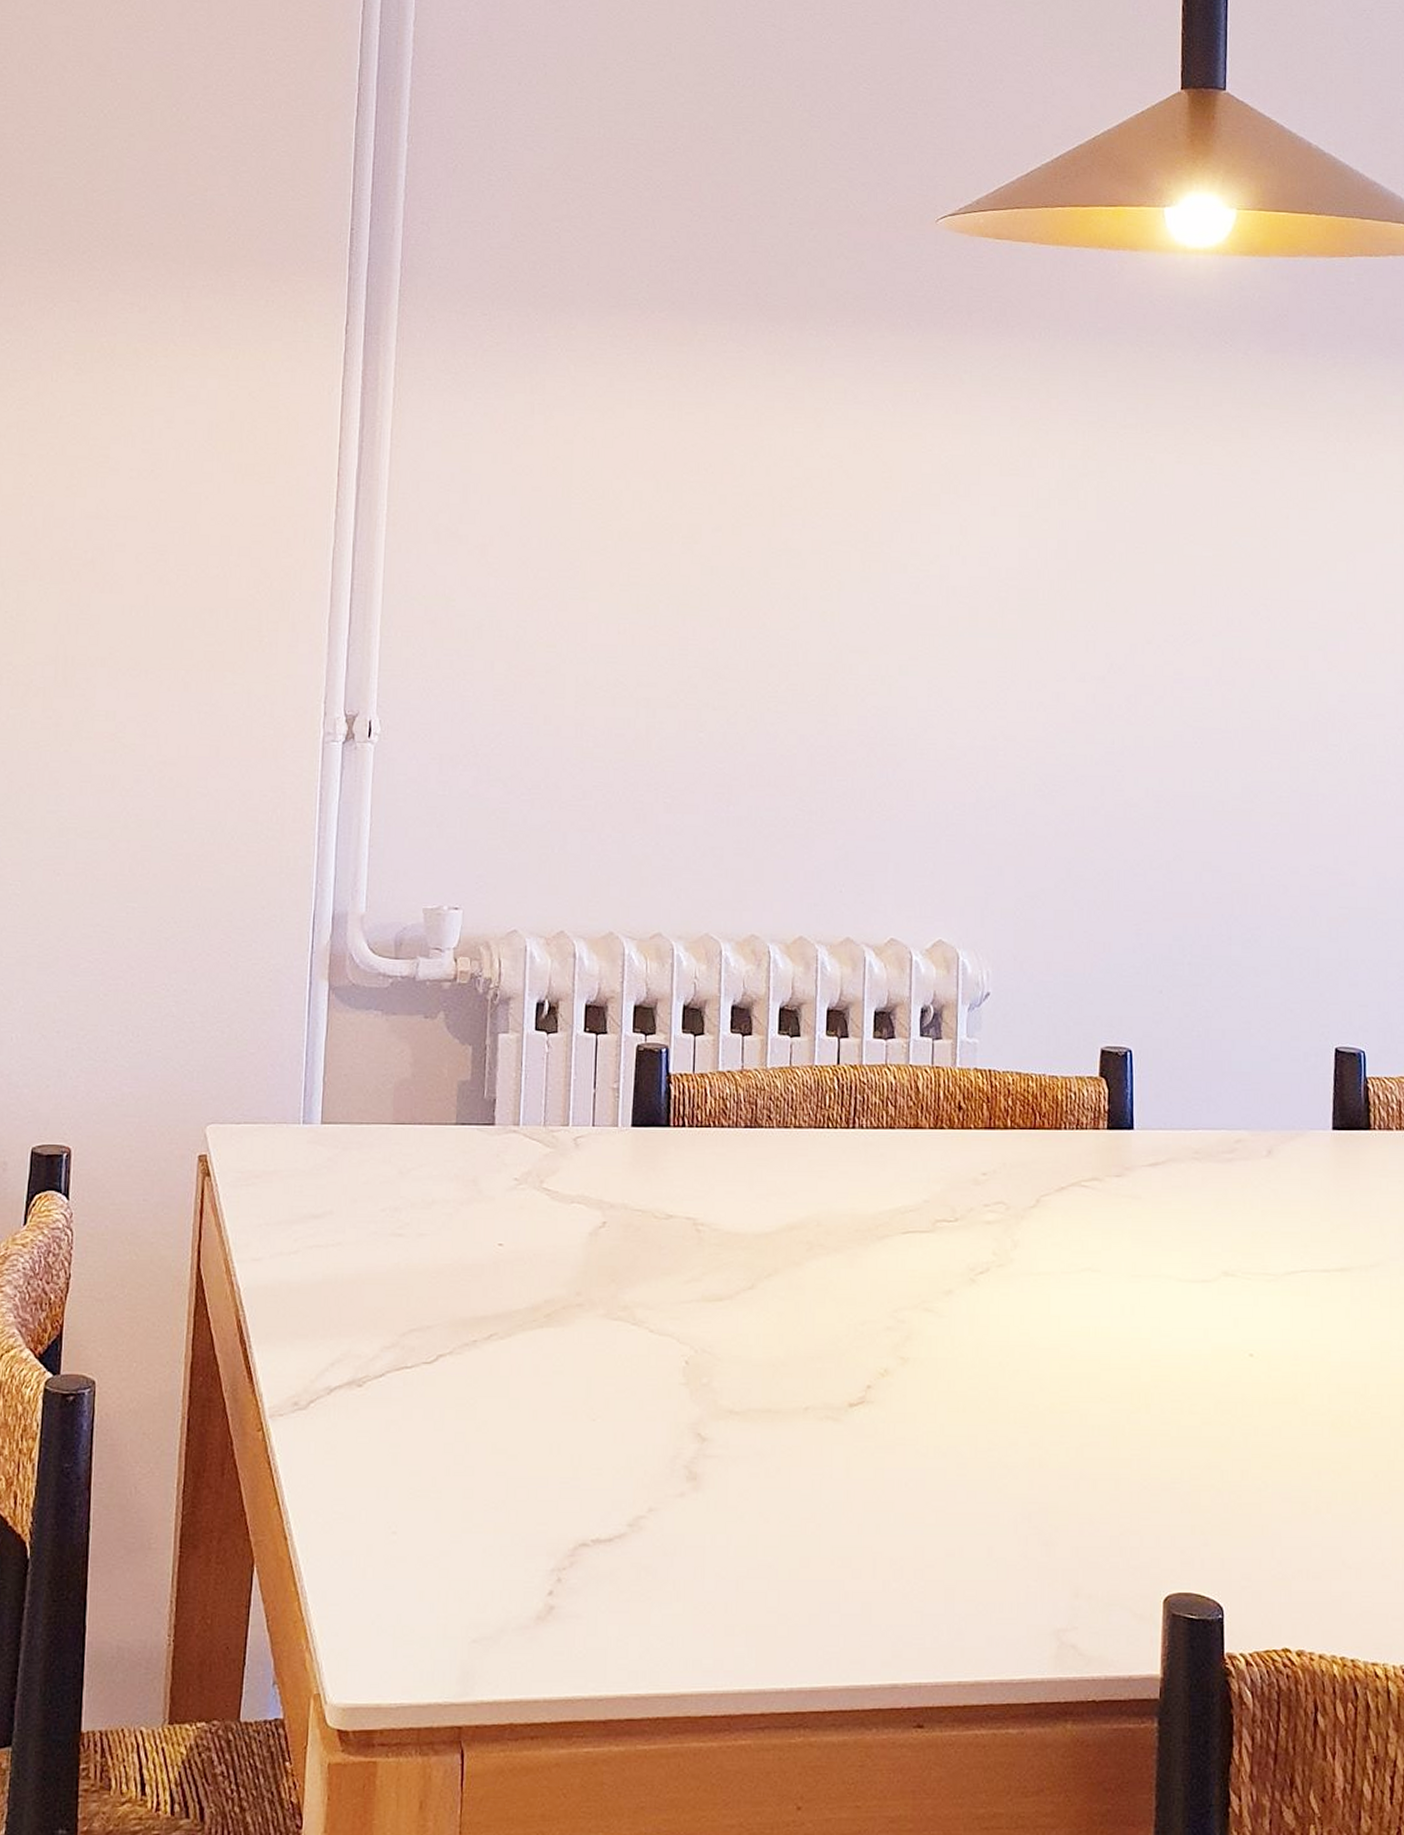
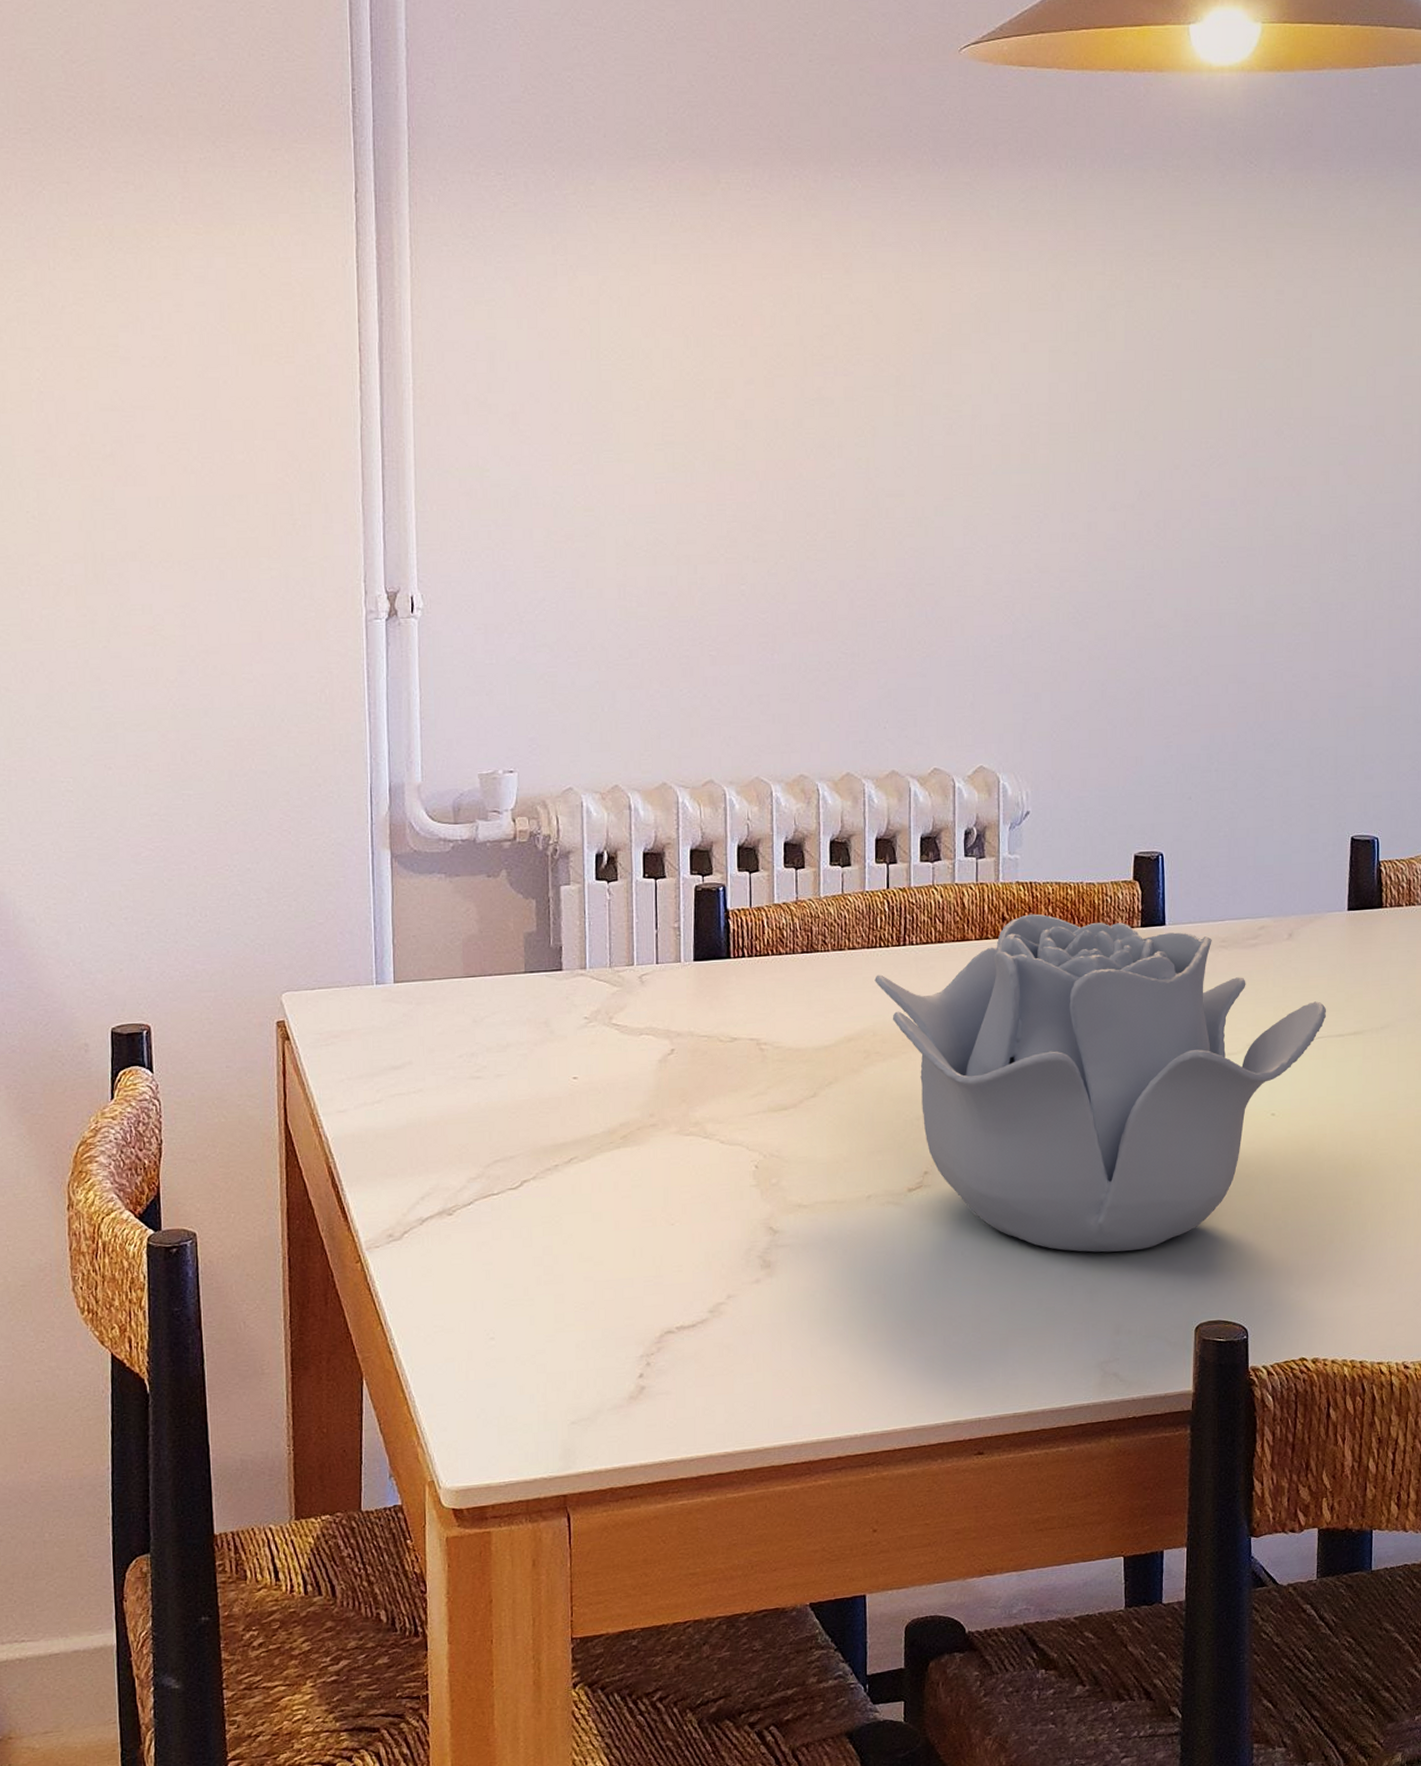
decorative bowl: none [821,1105,1310,1501] -> present [875,913,1327,1253]

